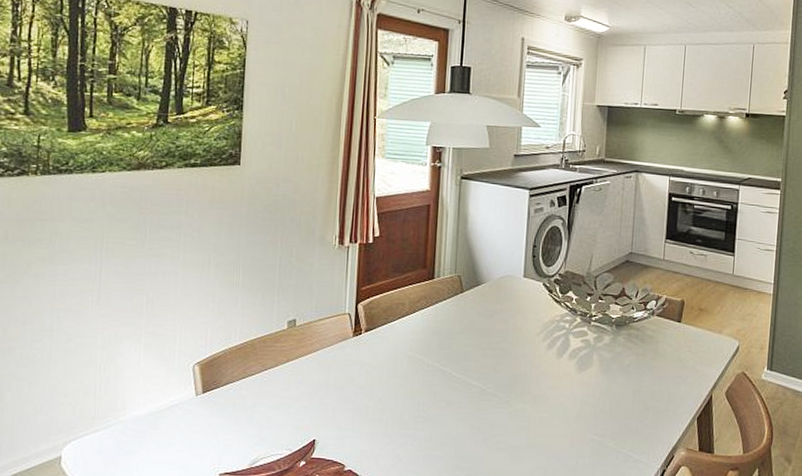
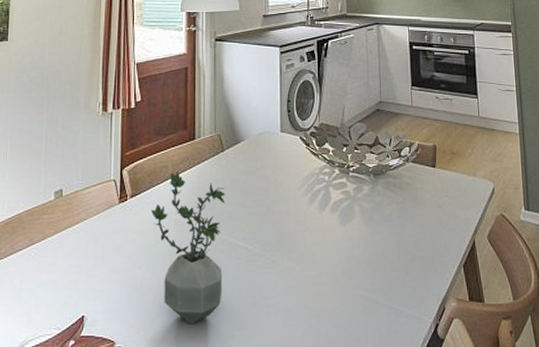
potted plant: none [386,309,462,454] -> present [151,171,225,324]

